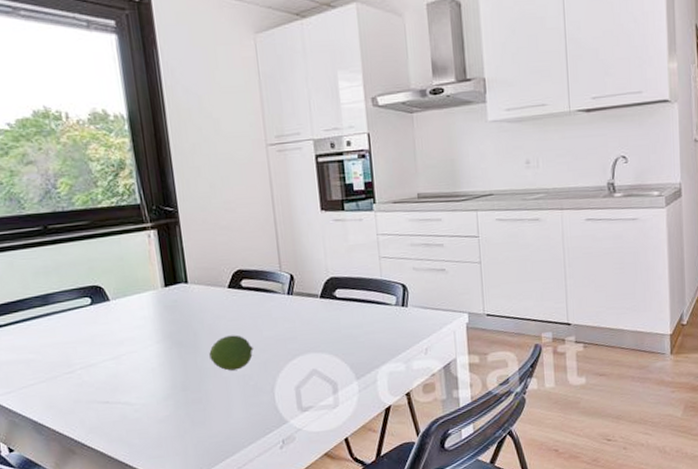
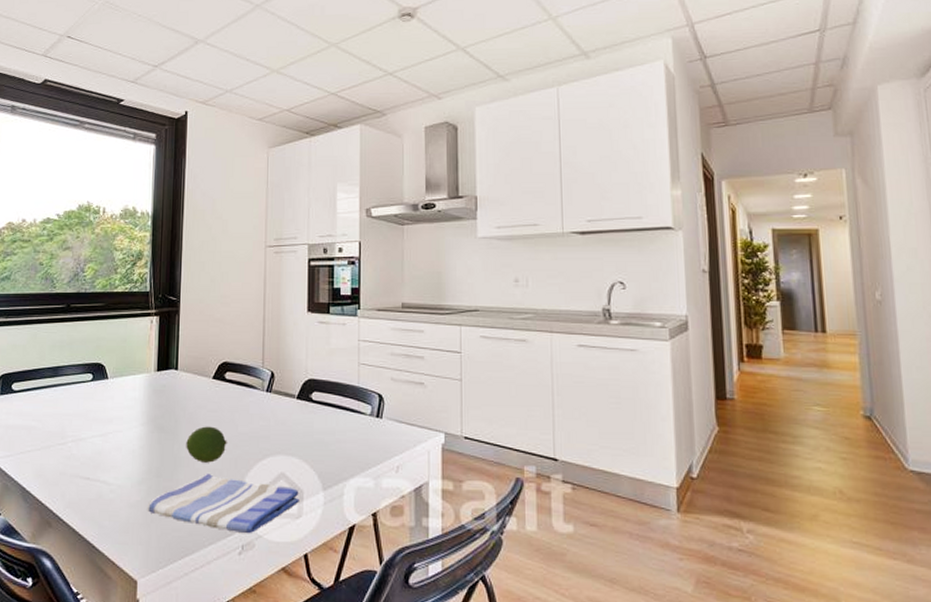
dish towel: none [177,380,334,430] -> present [147,474,299,534]

